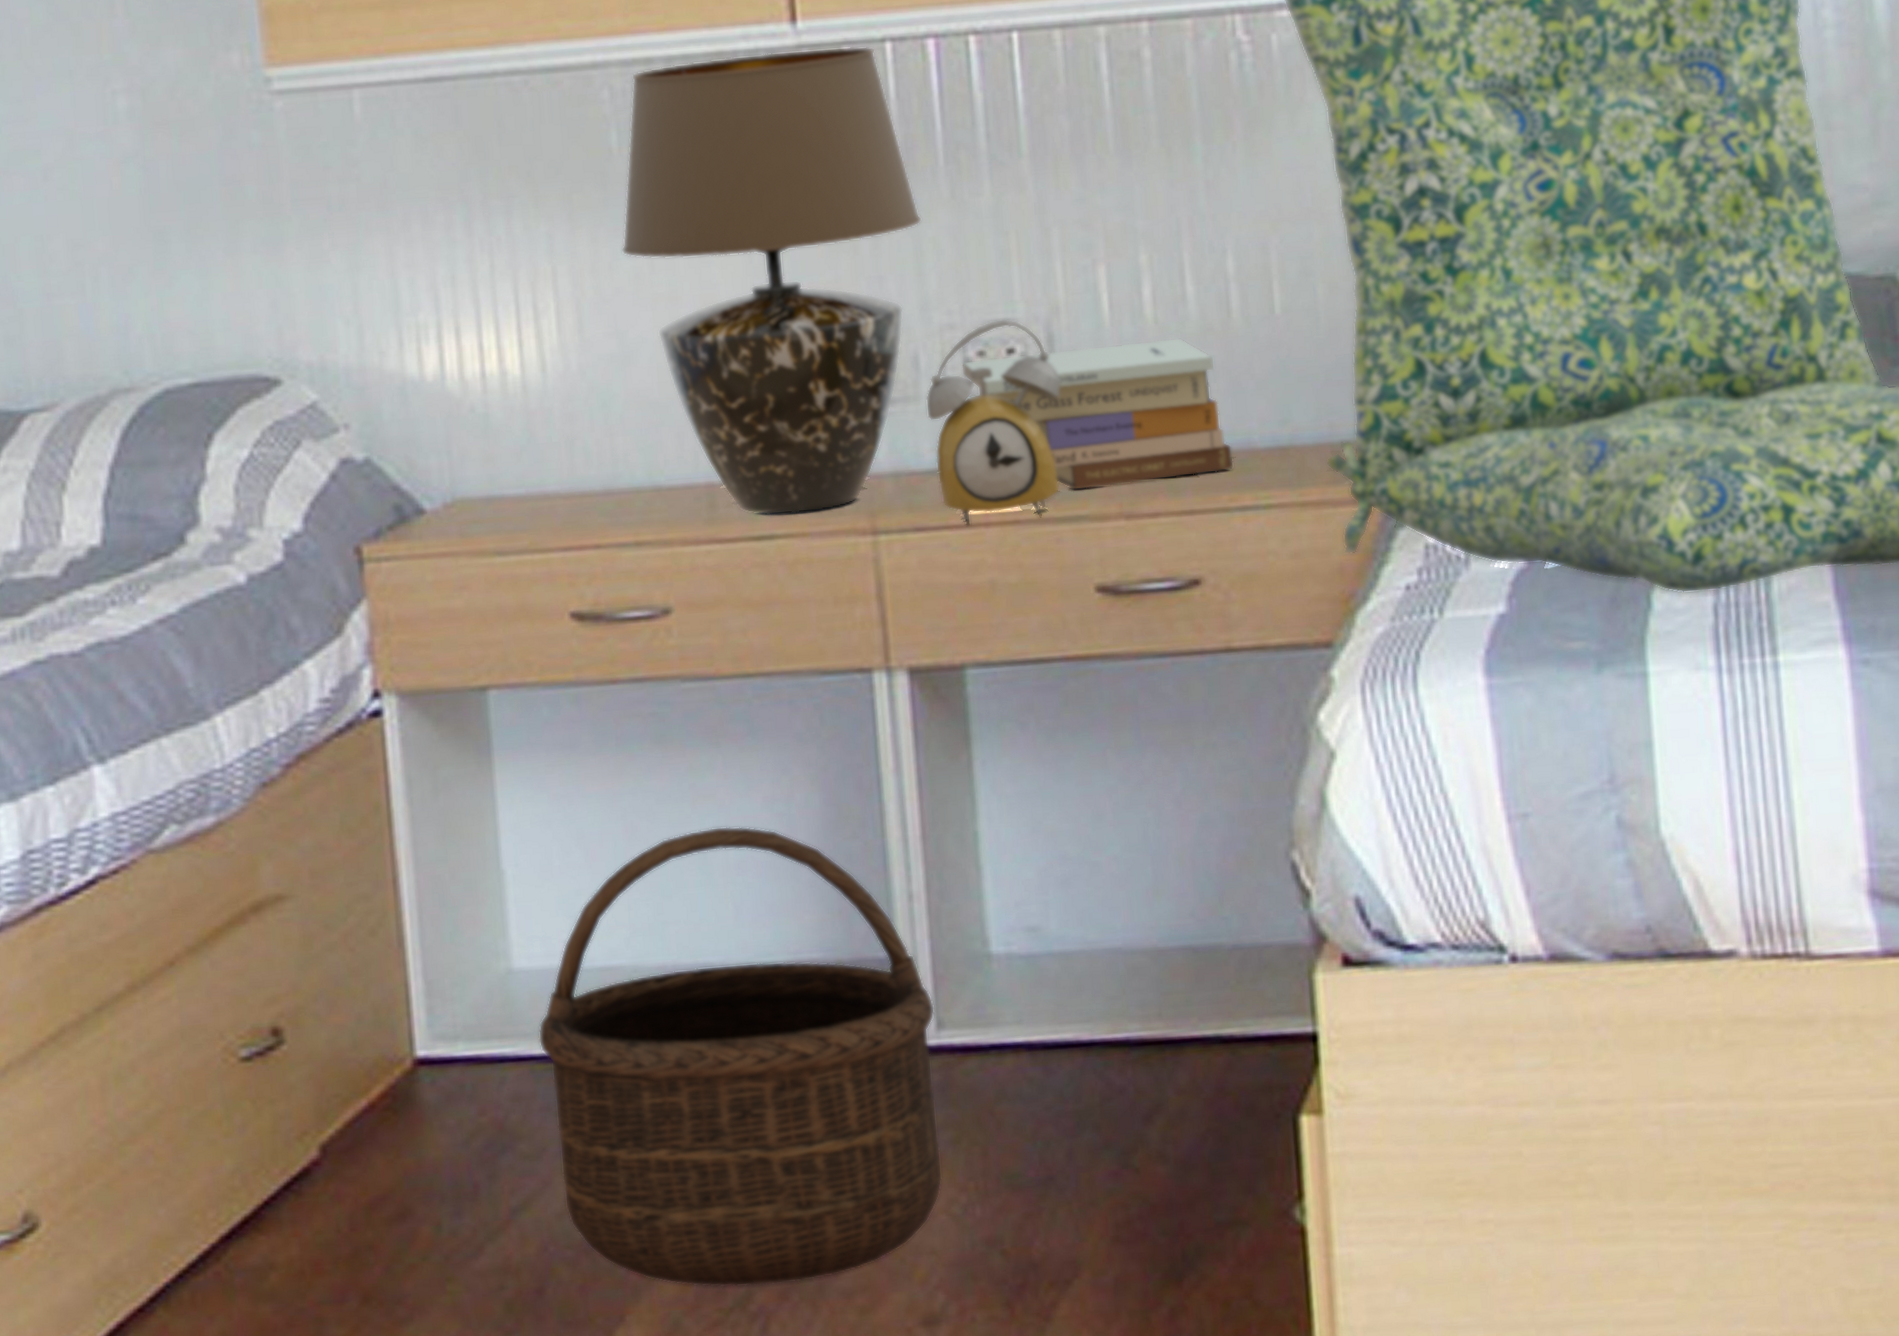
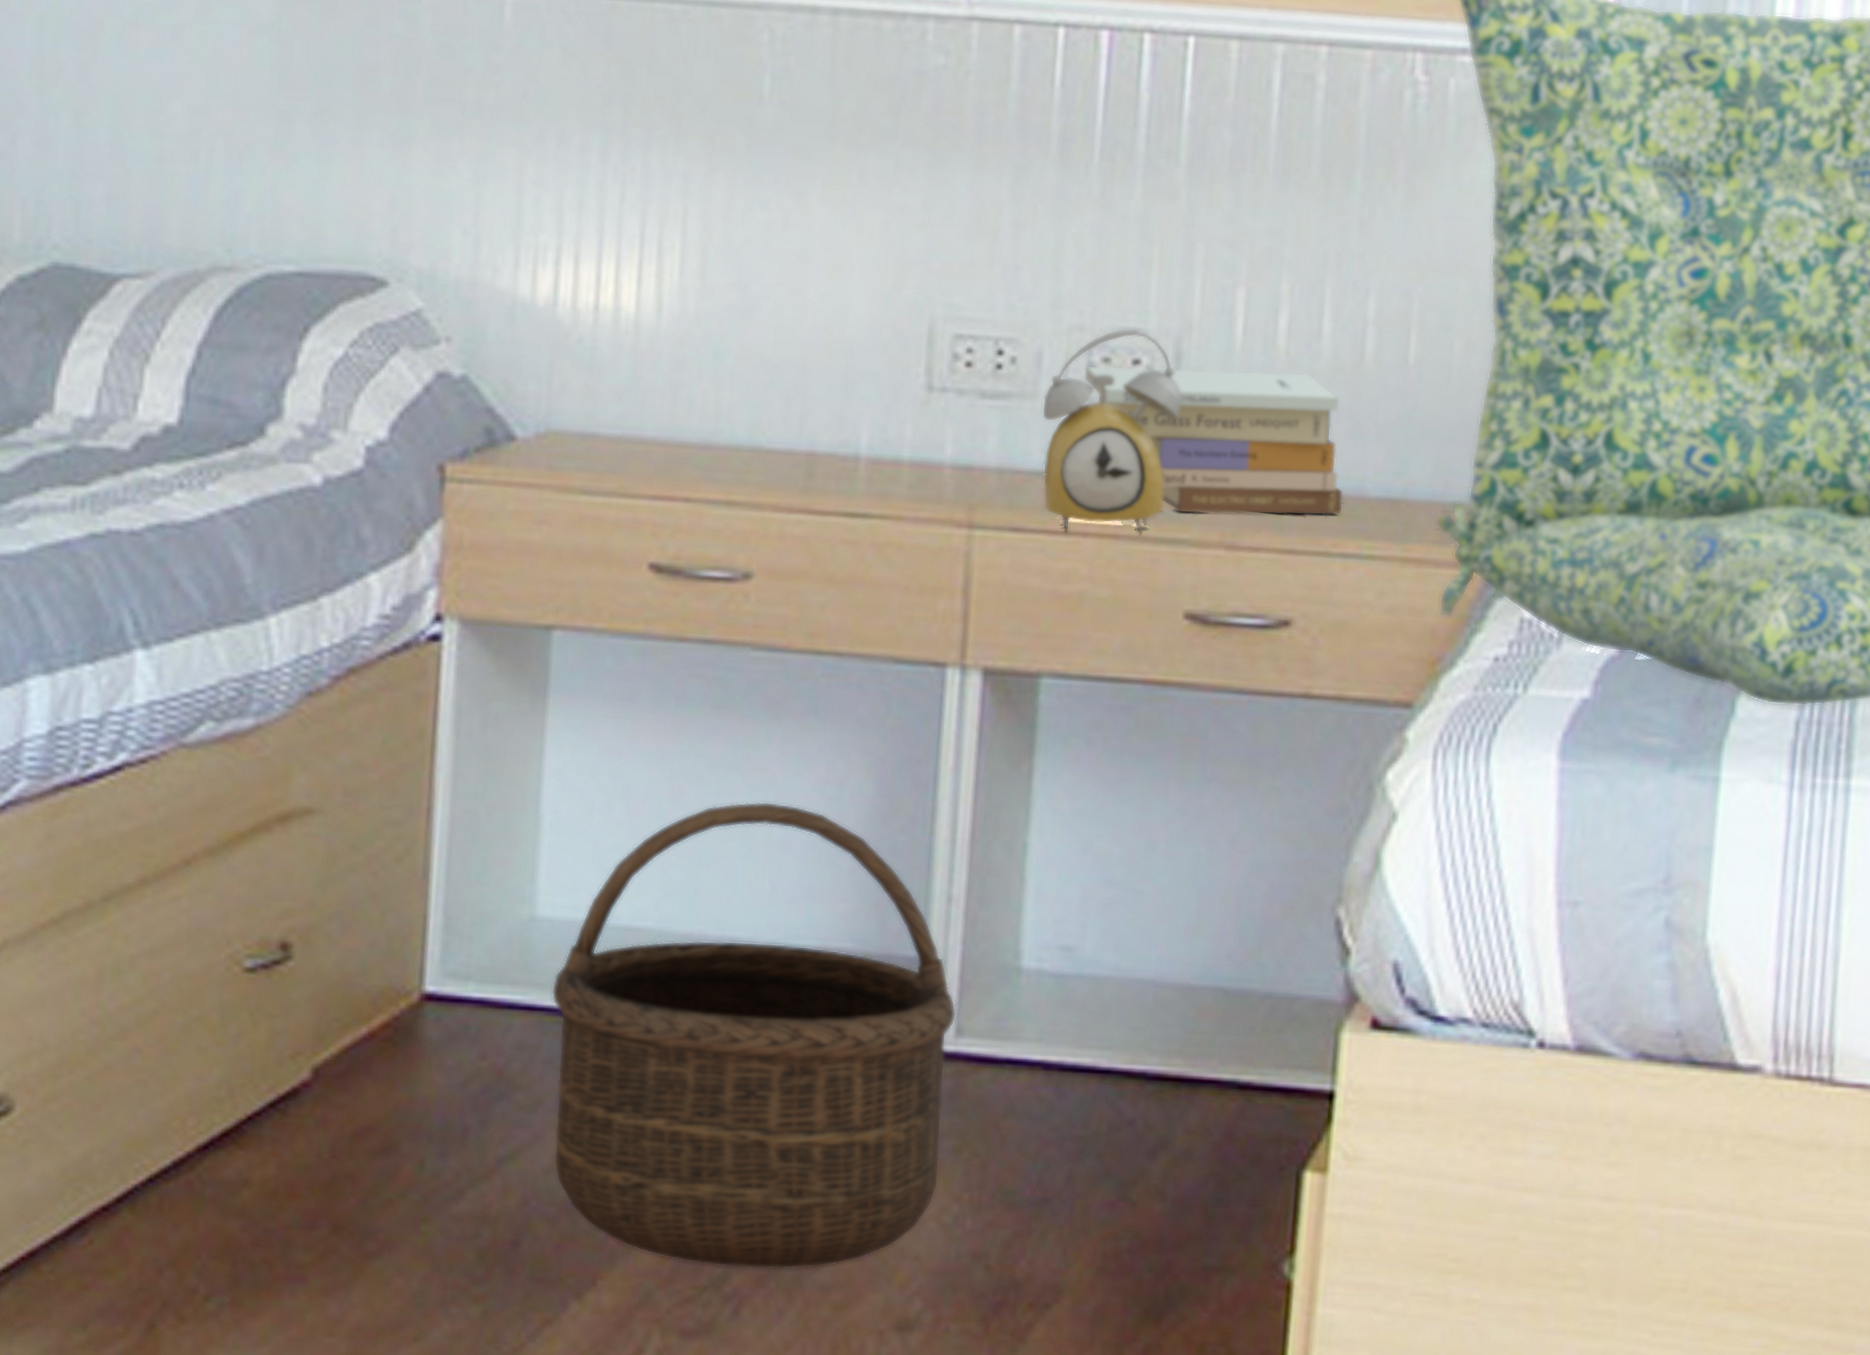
table lamp: present [621,46,922,515] -> none [757,17,1068,496]

